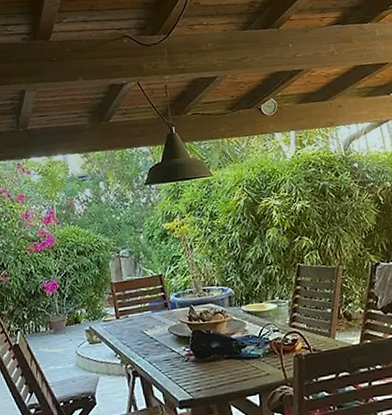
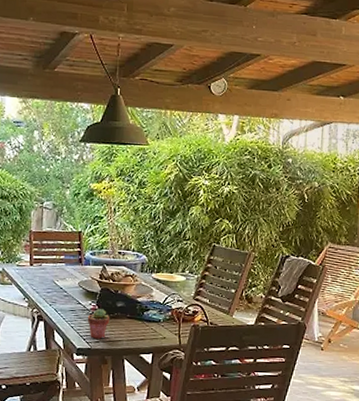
potted succulent: none [183,353,207,388] -> present [87,309,109,339]

